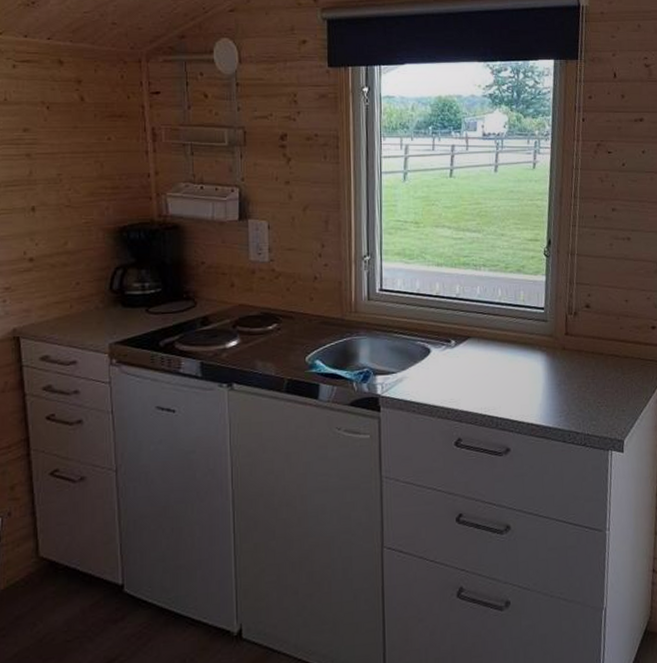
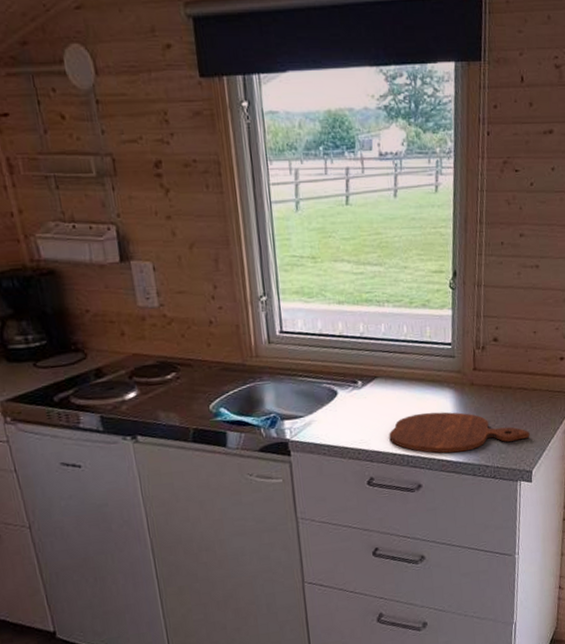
cutting board: none [479,374,622,418] -> present [389,412,530,454]

